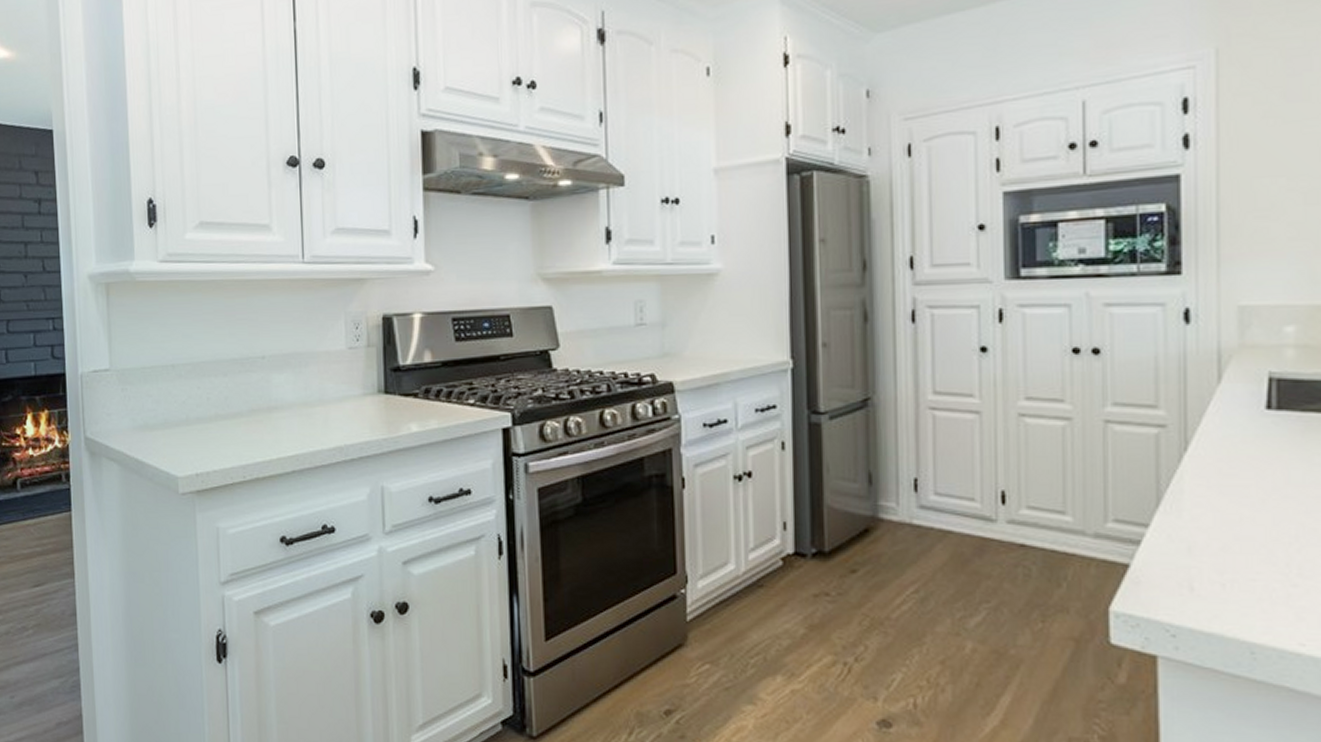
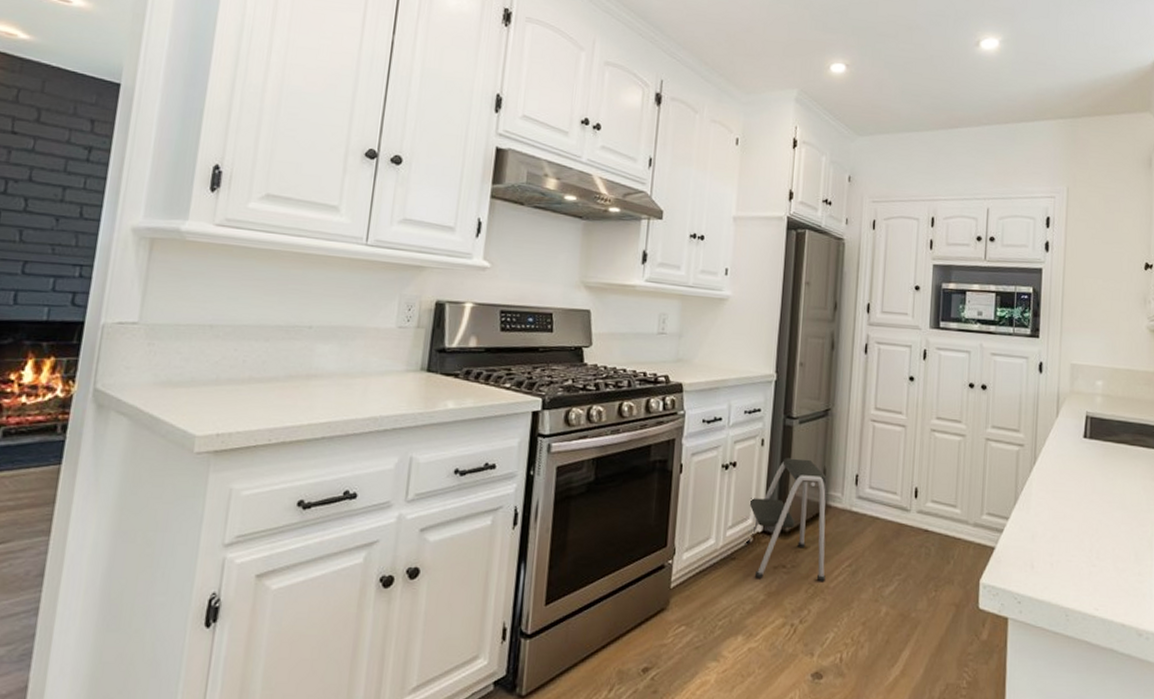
step stool: none [771,463,884,613] -> present [743,458,827,582]

